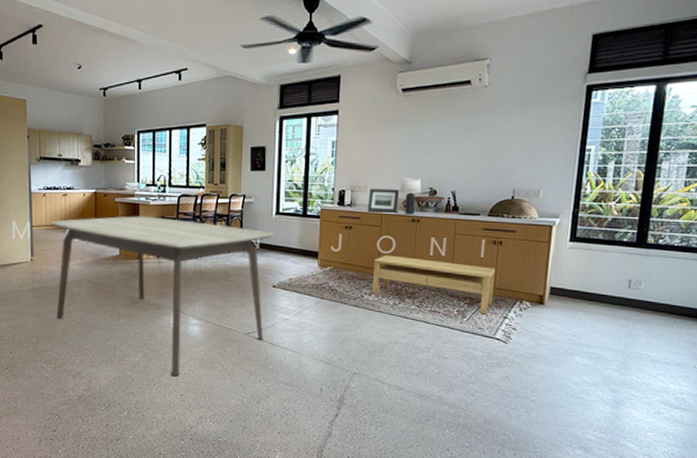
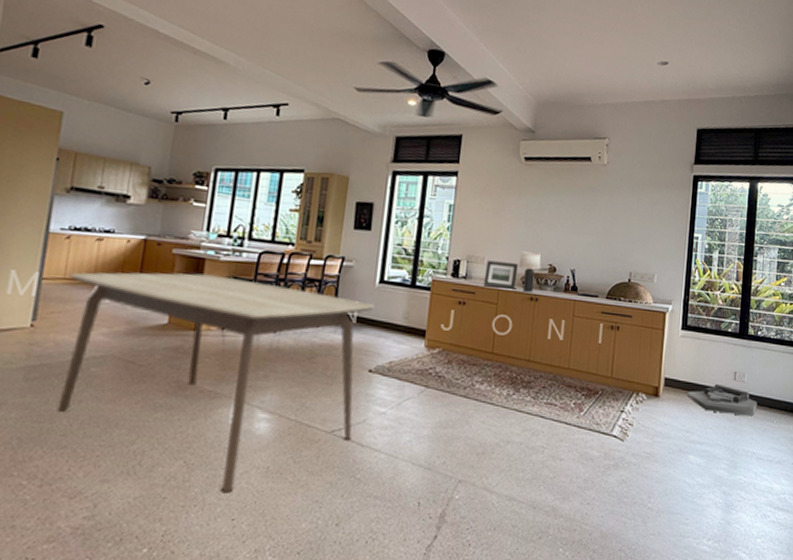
coffee table: present [372,255,496,315] -> none [484,336,613,408]
dog bed: none [574,291,655,322] -> present [687,383,757,417]

